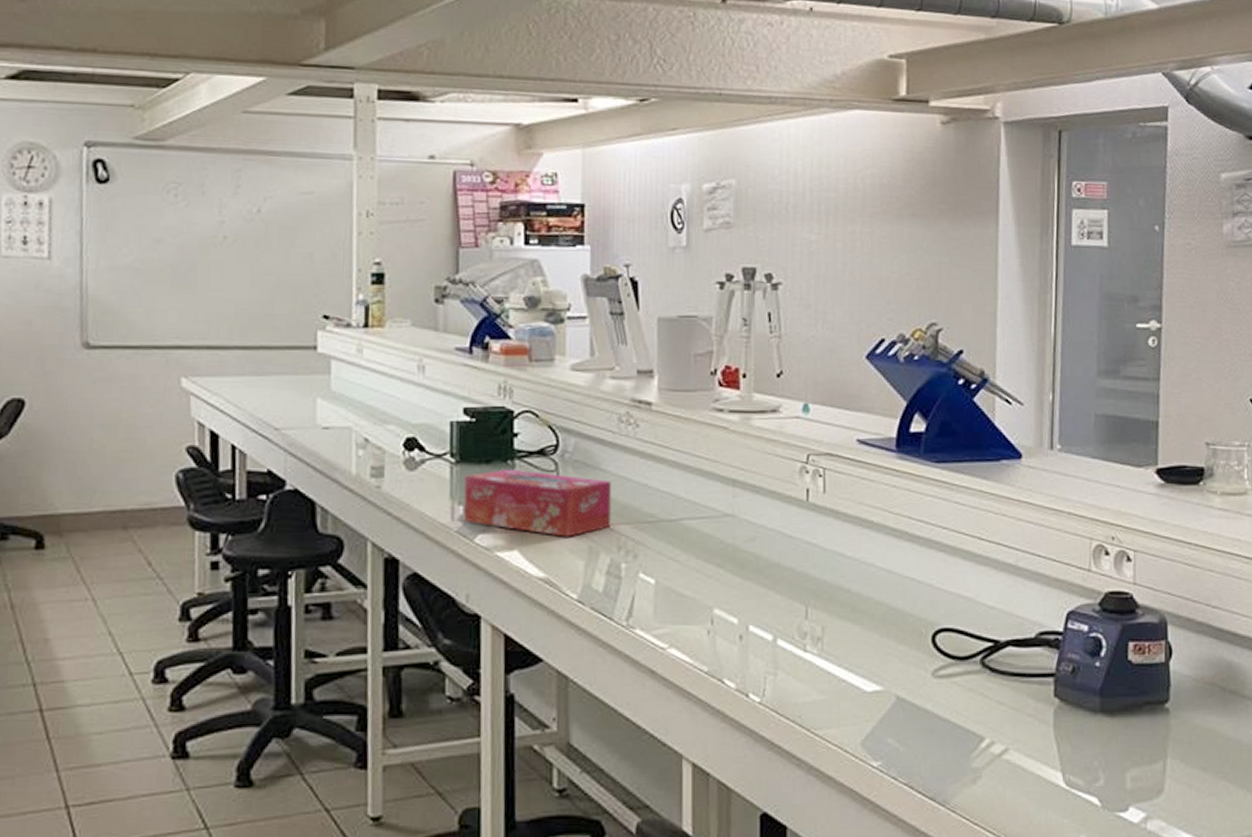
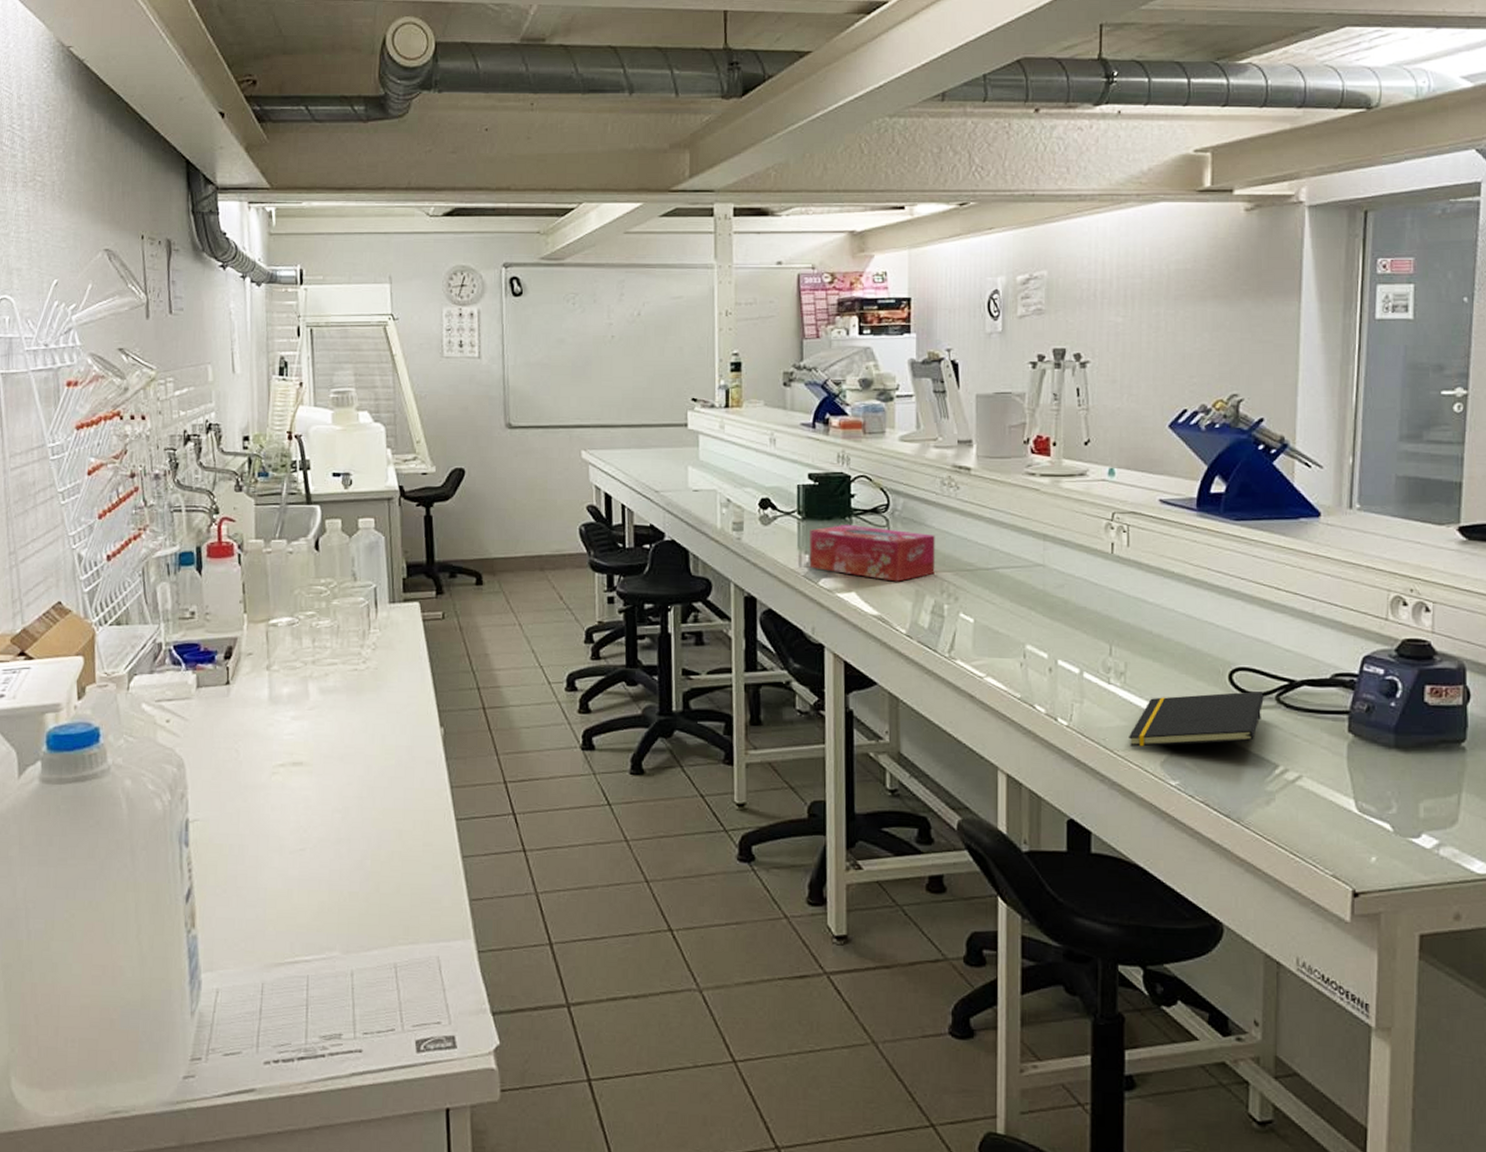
notepad: none [827,655,968,724] -> present [1129,691,1264,747]

